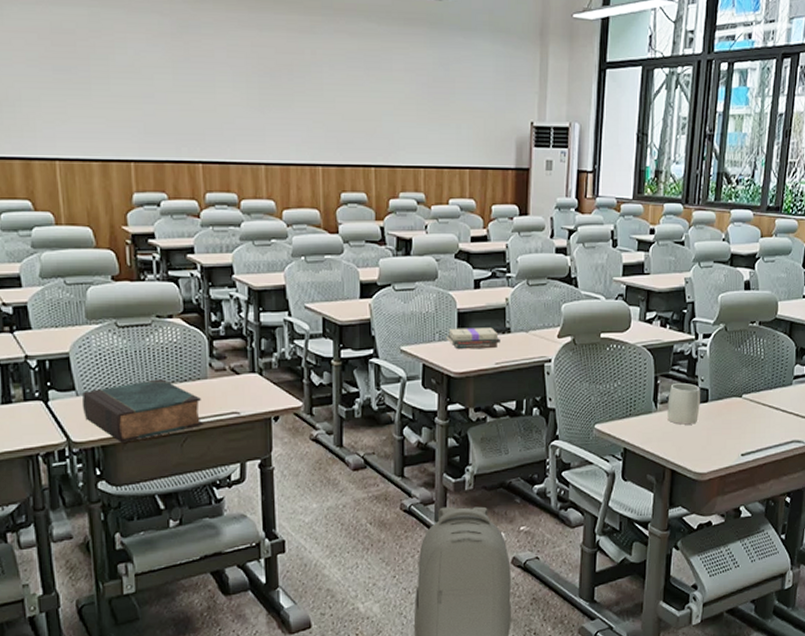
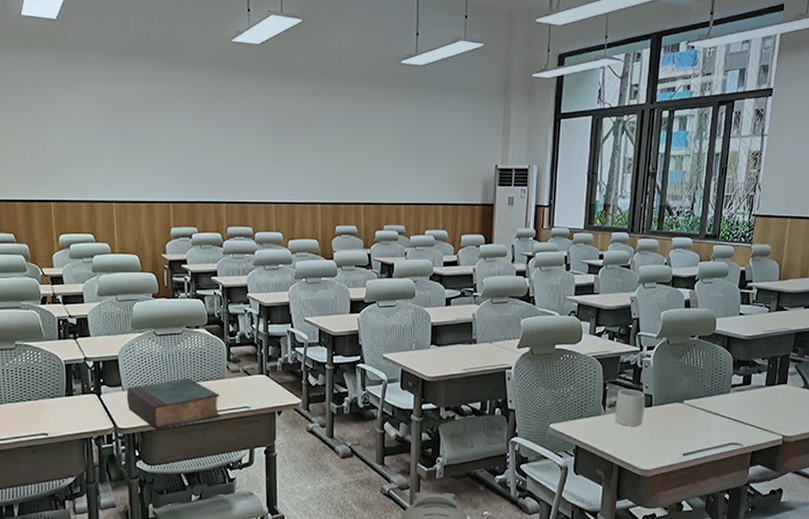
books: present [446,327,500,350] -> none [421,339,468,357]

